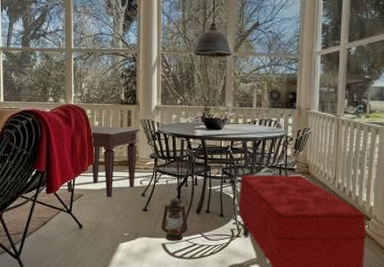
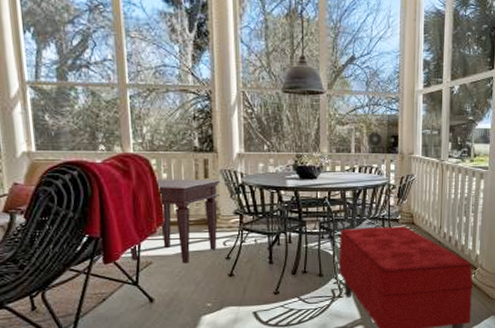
lantern: present [161,198,188,242] -> none [251,260,283,309]

